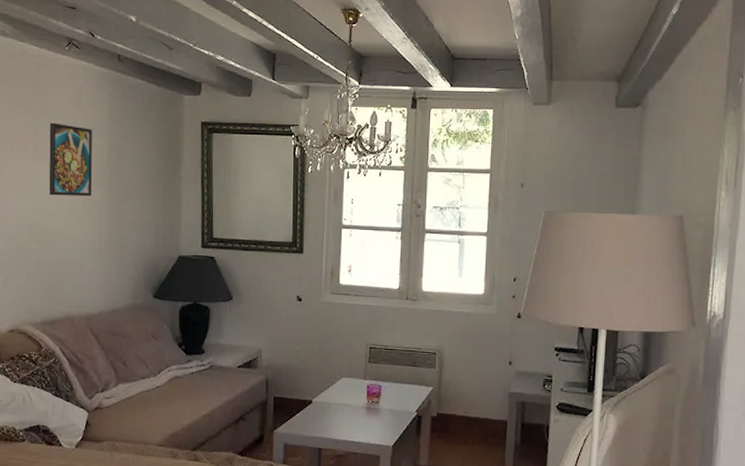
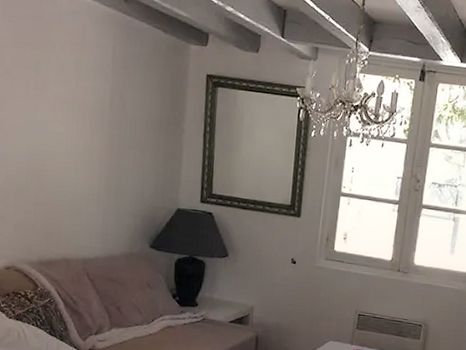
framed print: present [48,122,93,197] -> none [49,60,95,141]

